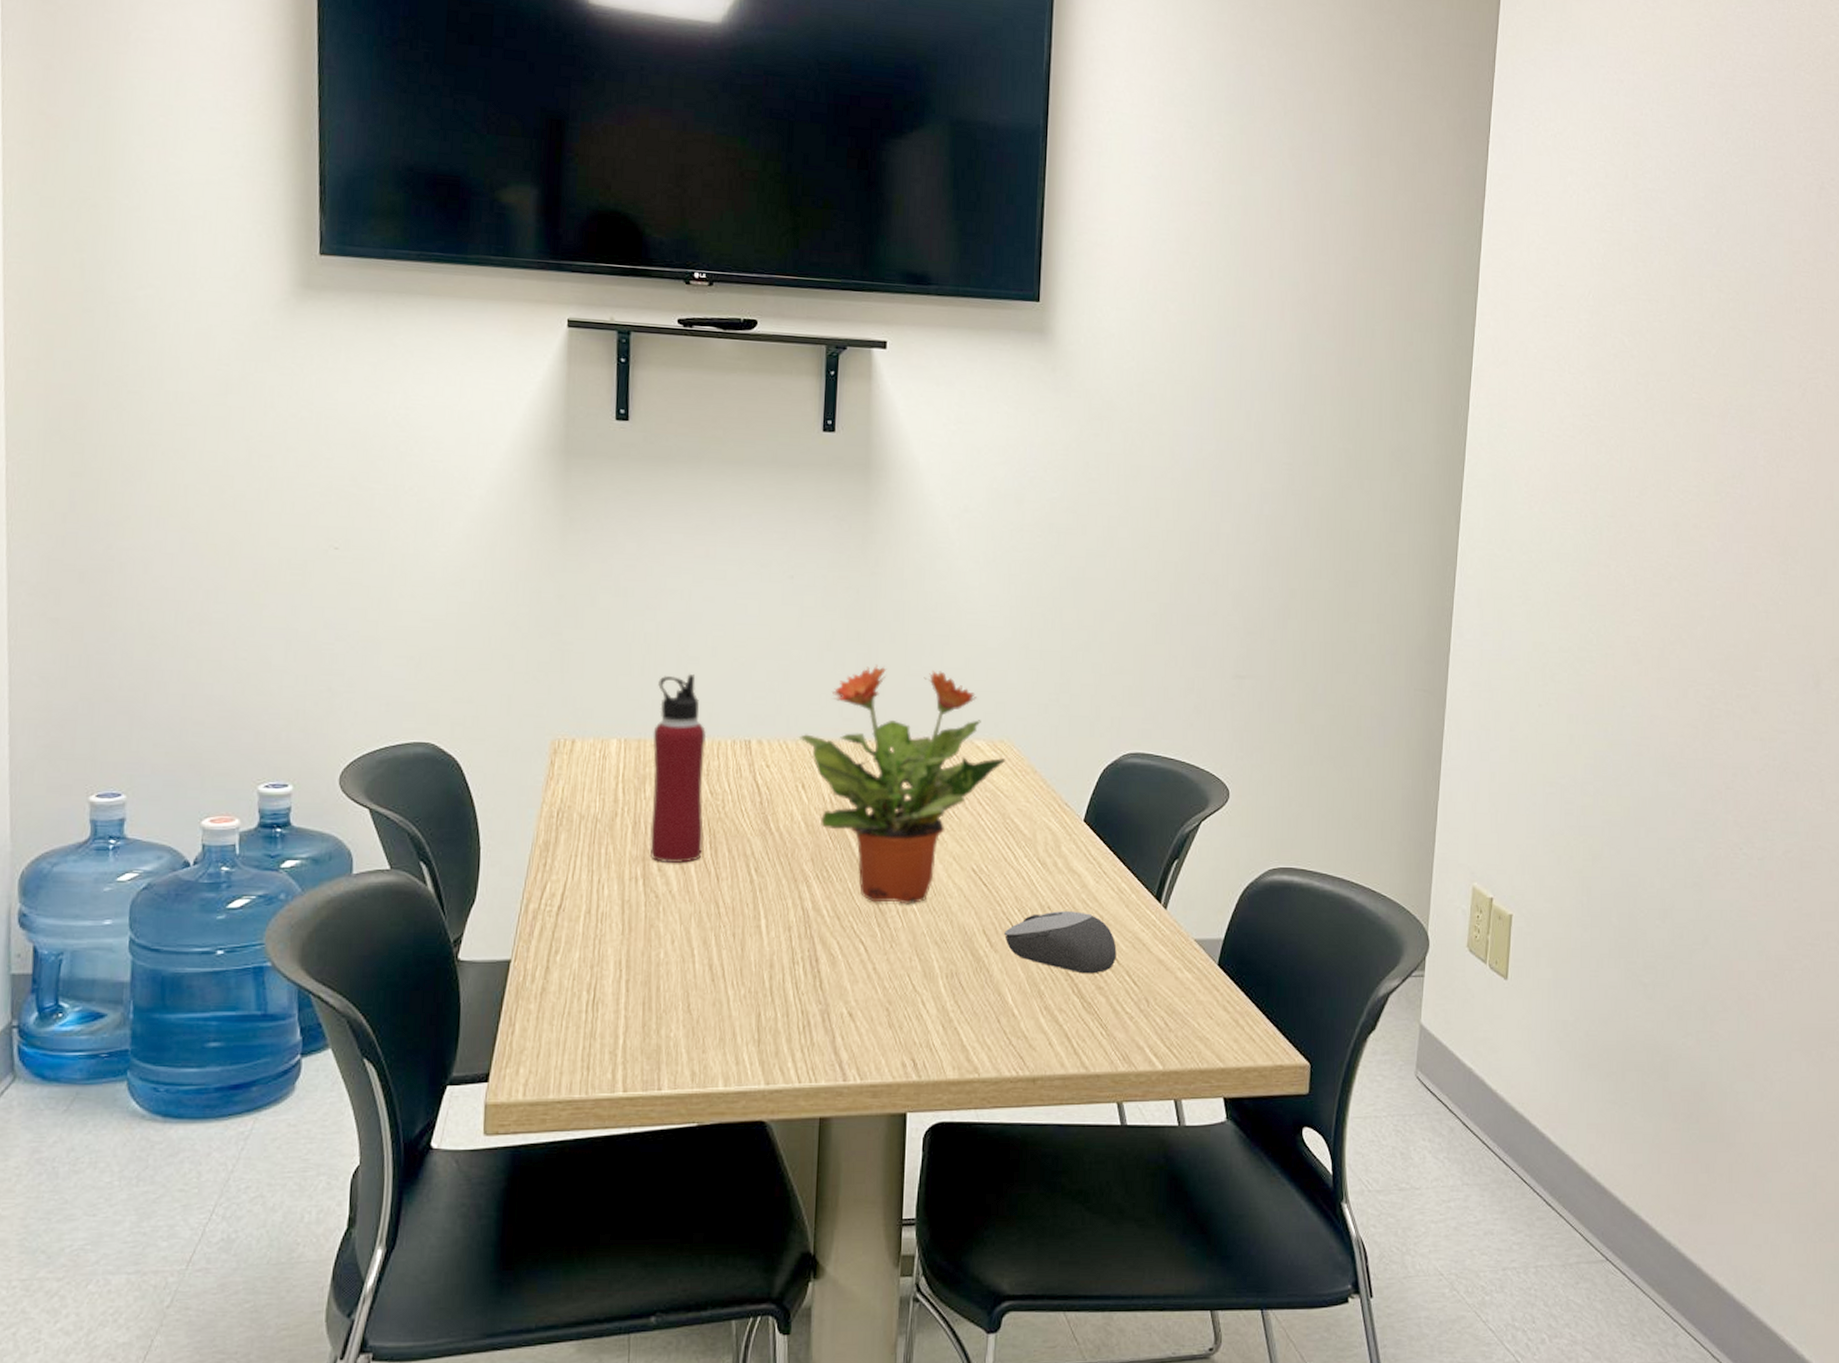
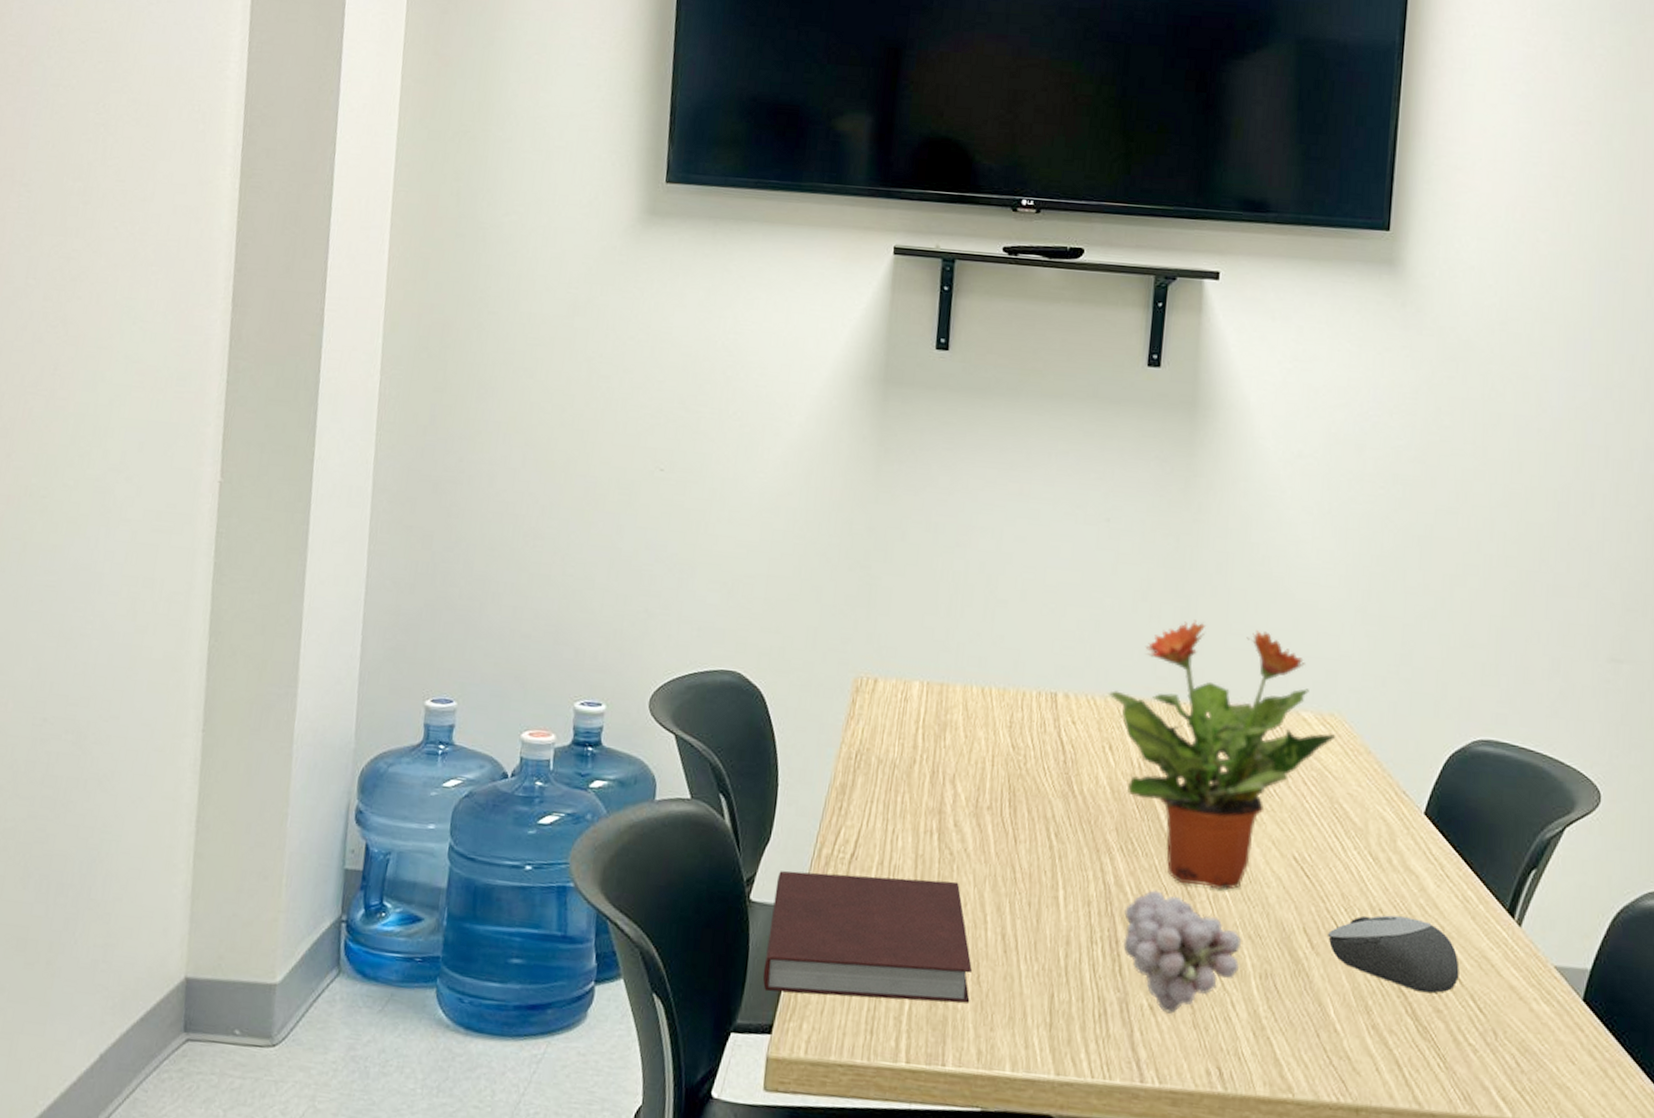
notebook: none [476,922,682,1043] -> present [762,870,972,1004]
water bottle: present [649,673,707,863] -> none [946,616,1012,820]
fruit: none [822,910,930,1018] -> present [1123,890,1242,1014]

